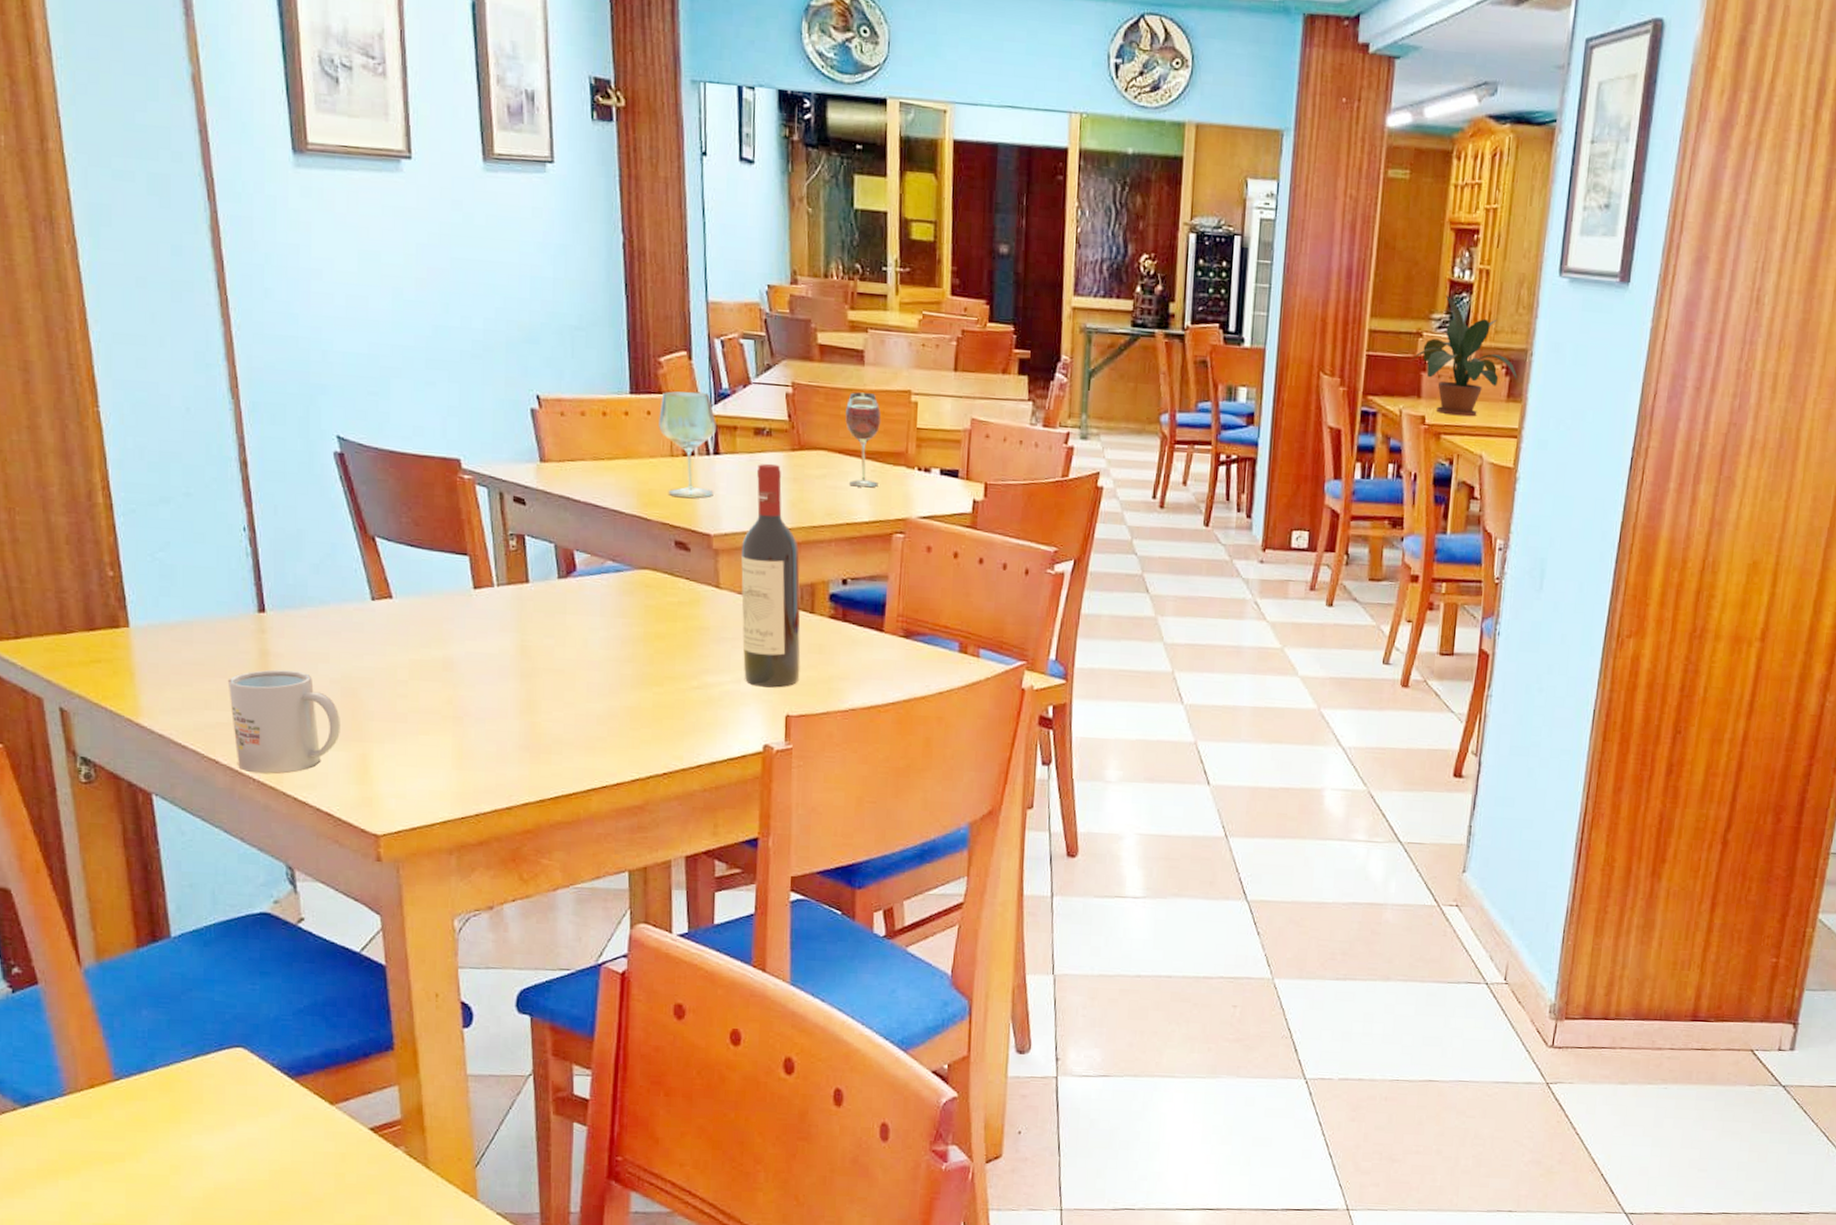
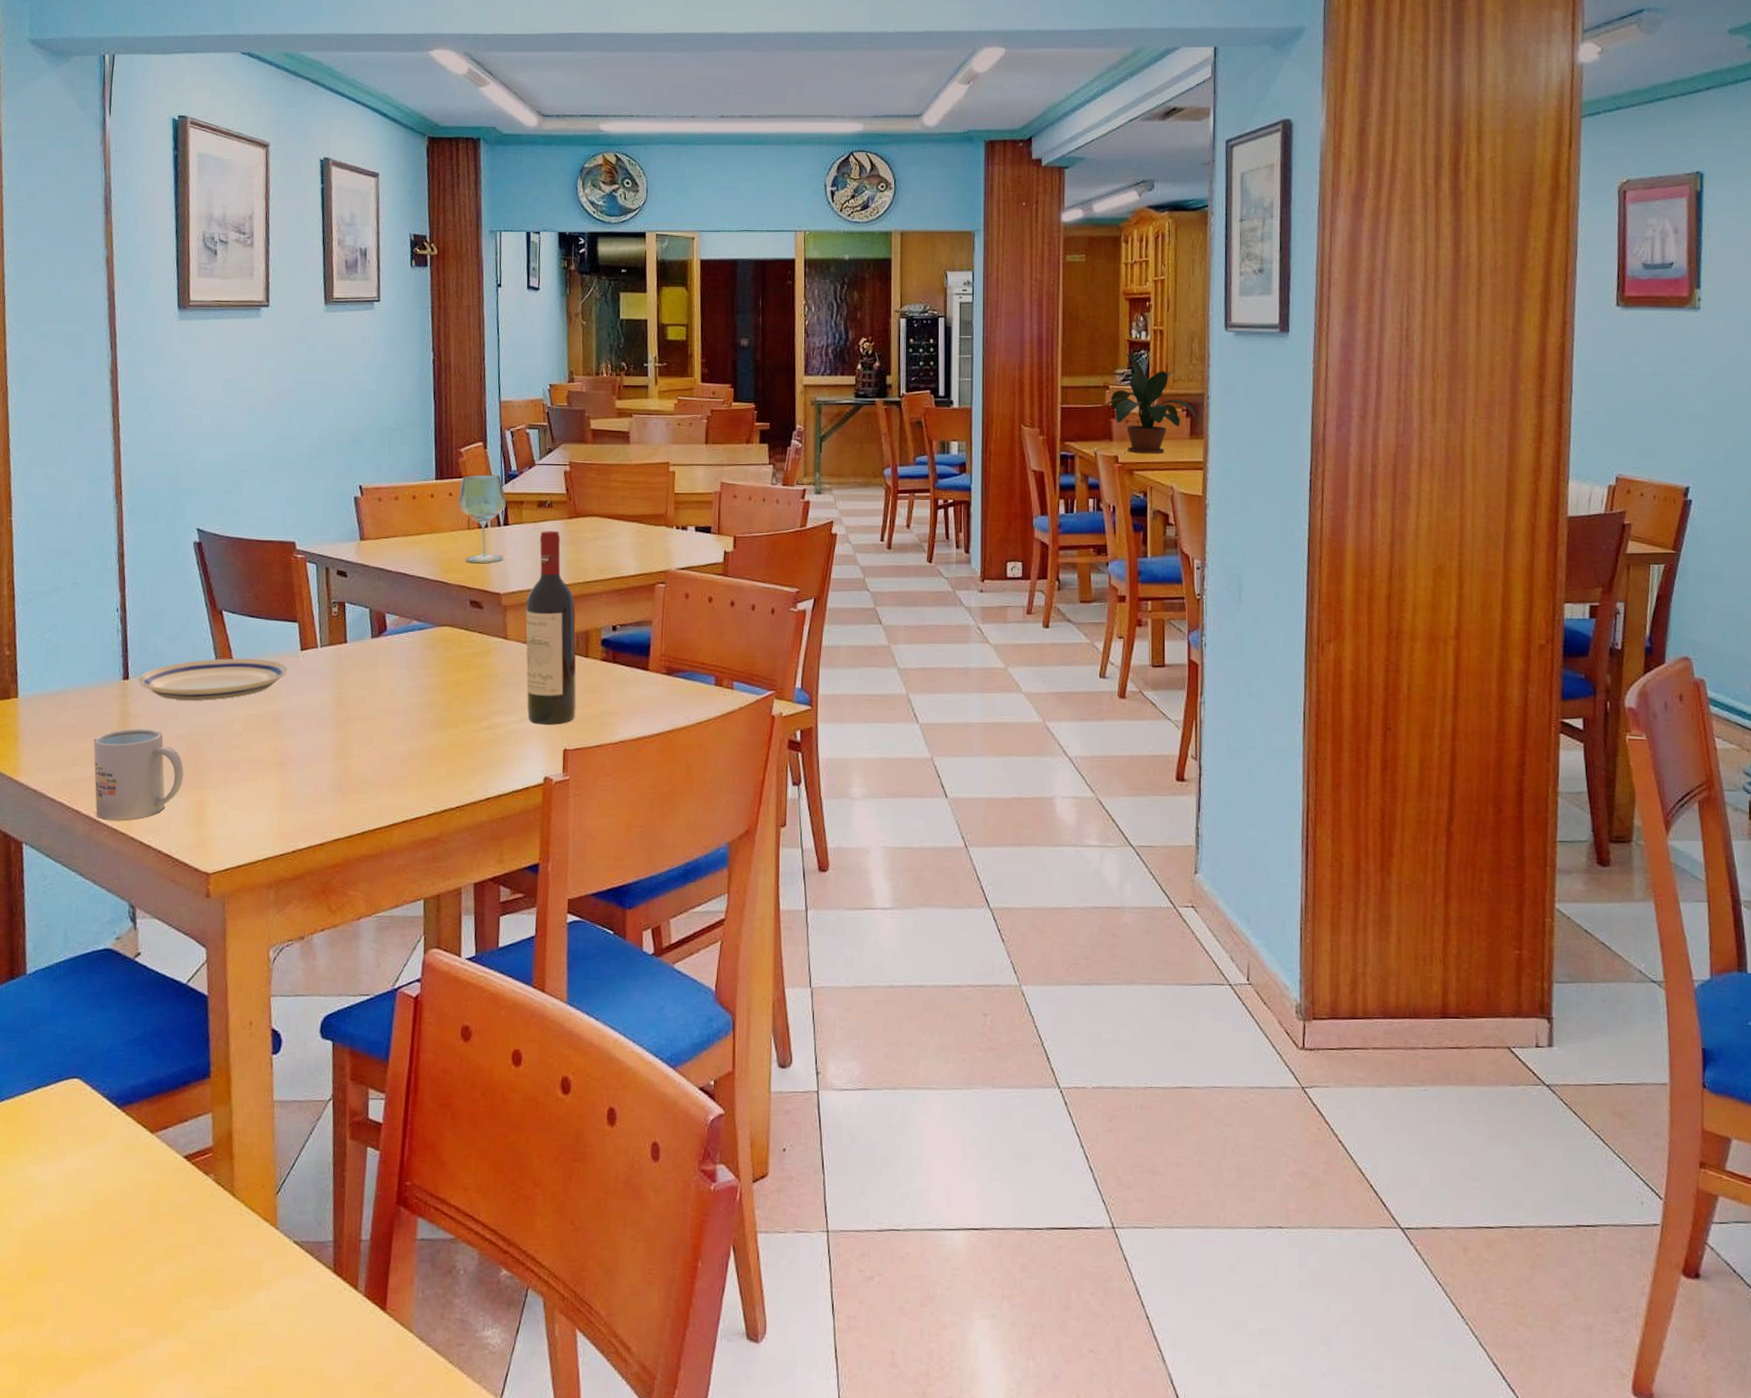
plate: none [276,593,459,642] -> present [138,658,288,701]
wineglass: present [845,392,881,488] -> none [614,466,645,546]

